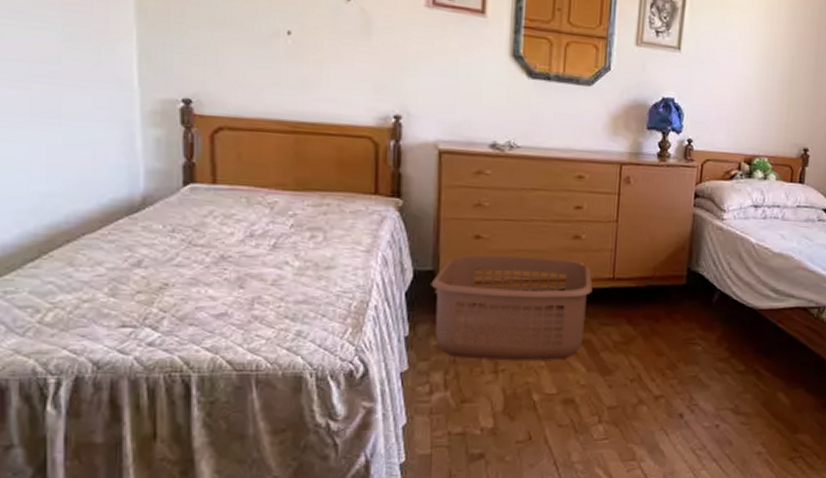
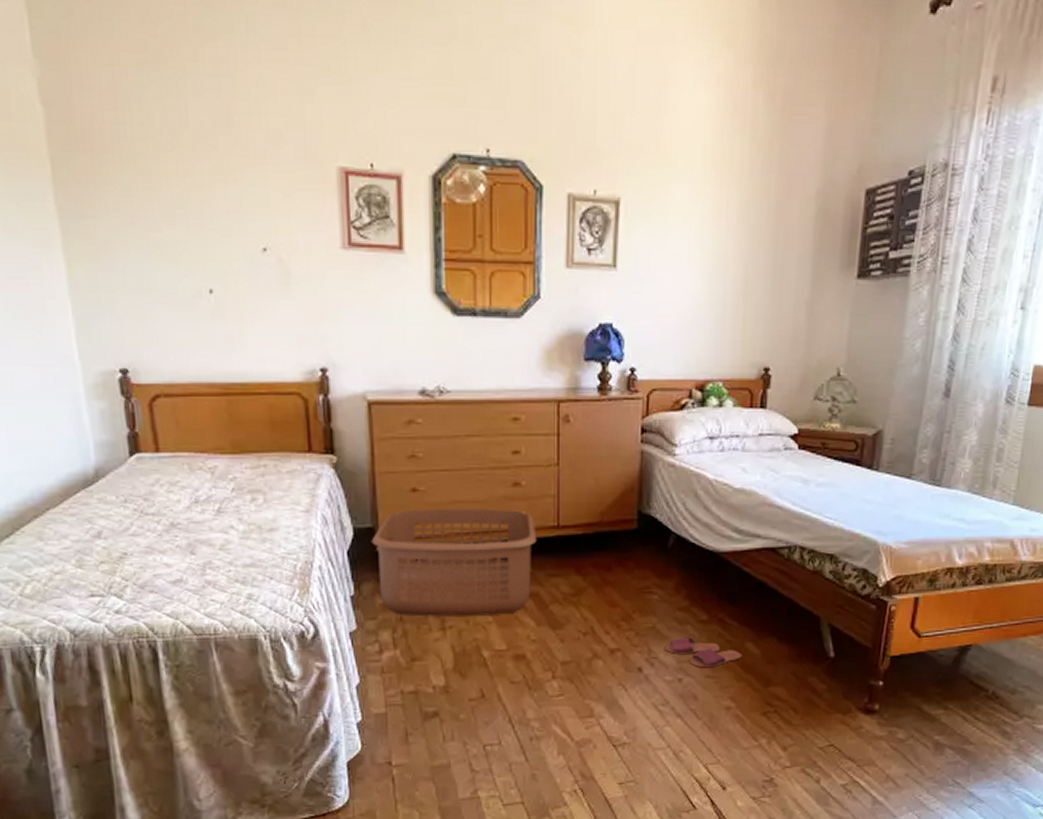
slippers: none [705,386,774,415] -> present [665,637,742,668]

